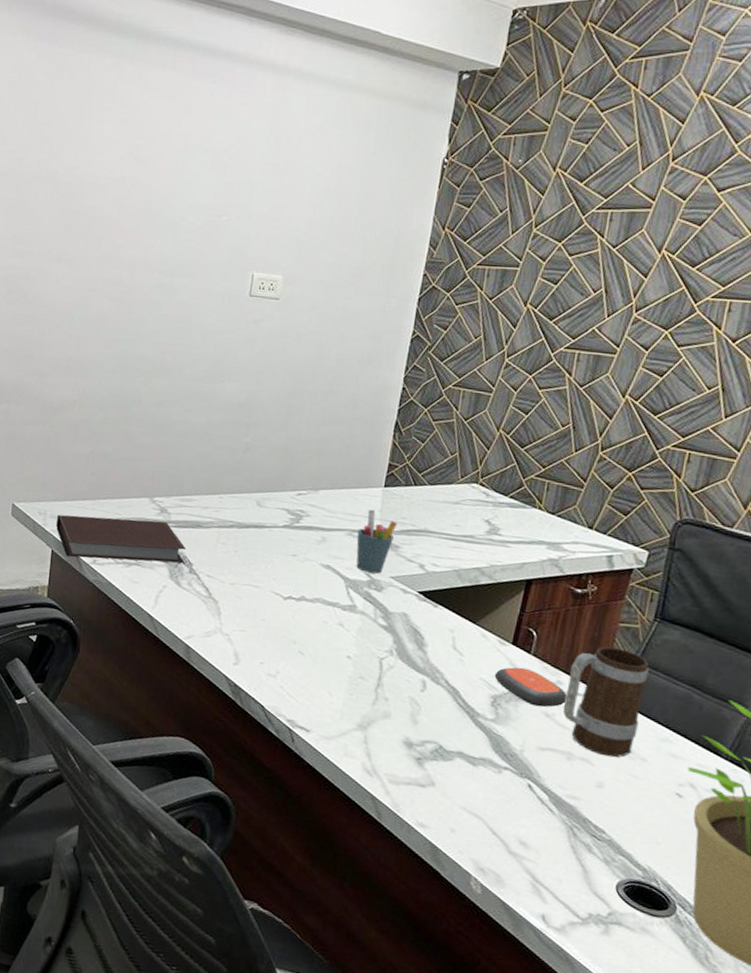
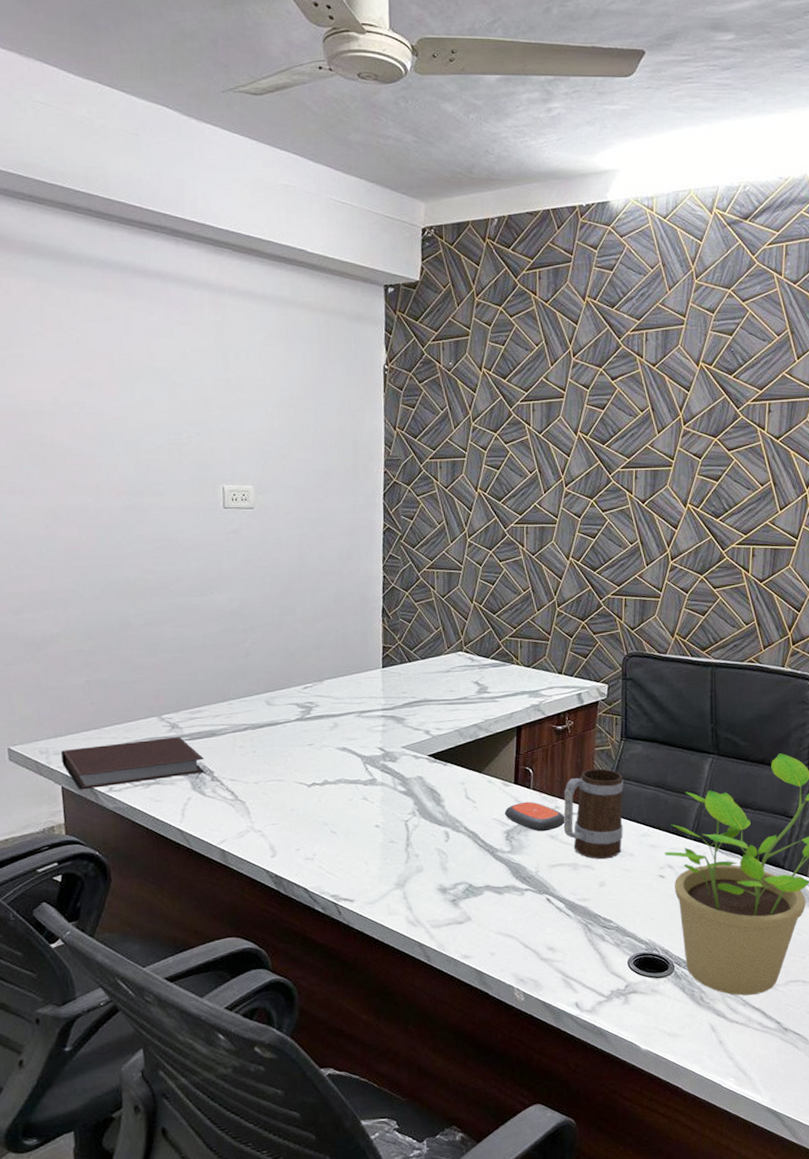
pen holder: present [356,509,398,574] -> none [365,689,400,747]

